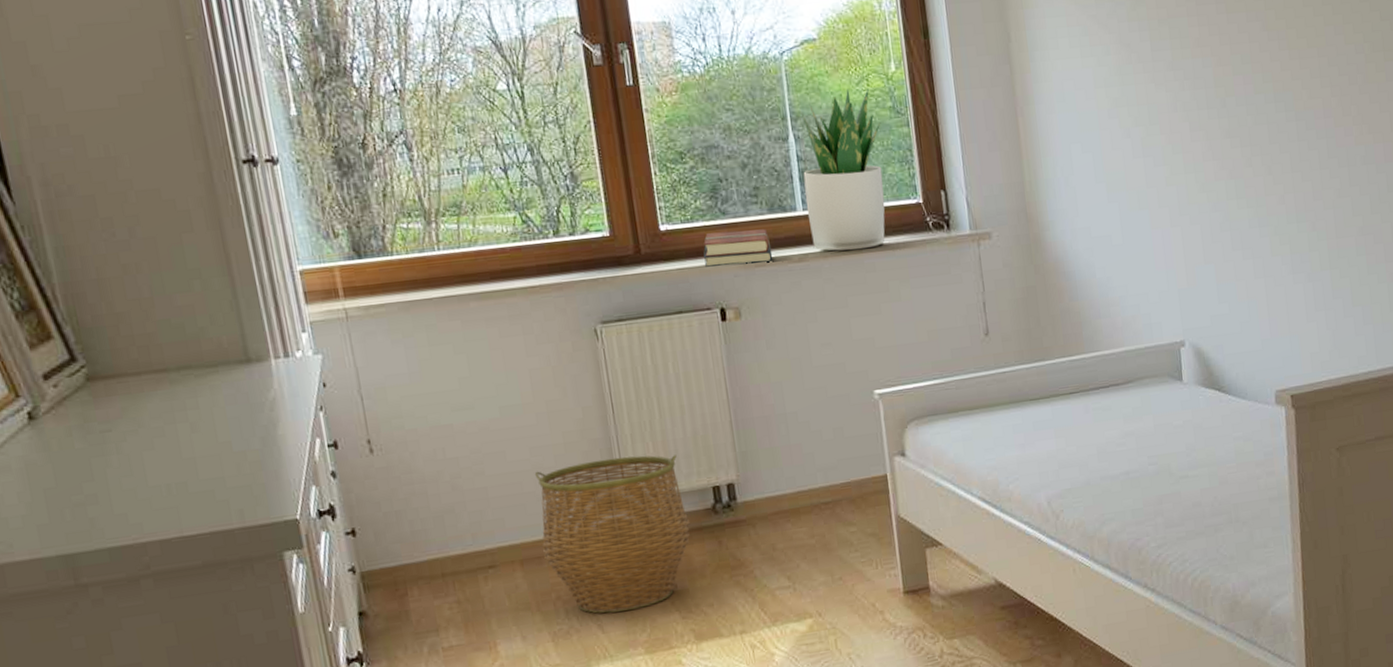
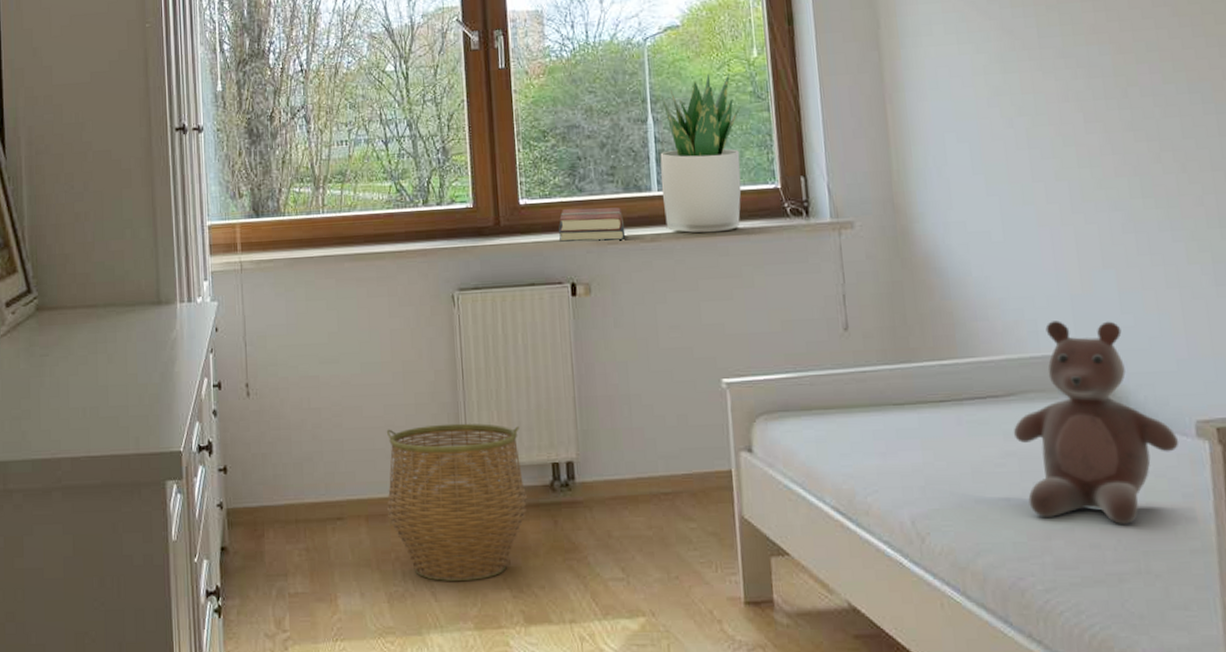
teddy bear: none [1131,310,1263,486] -> present [1013,321,1179,524]

